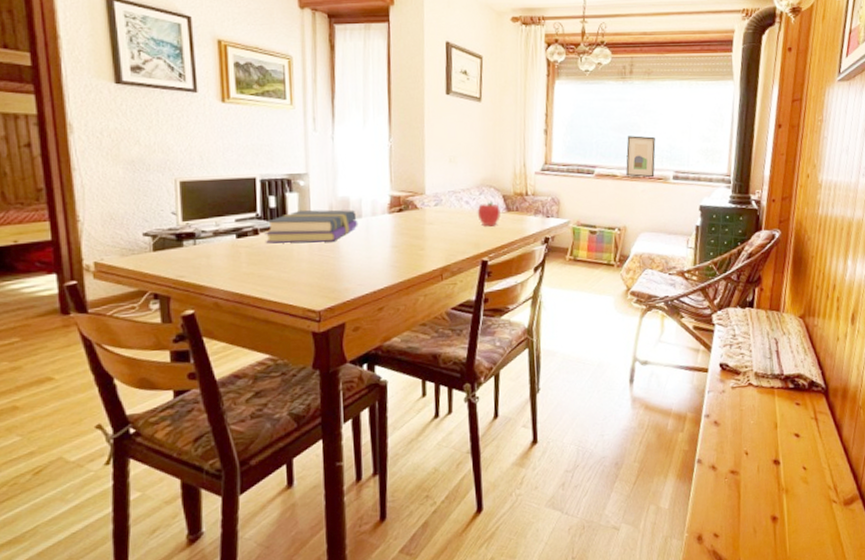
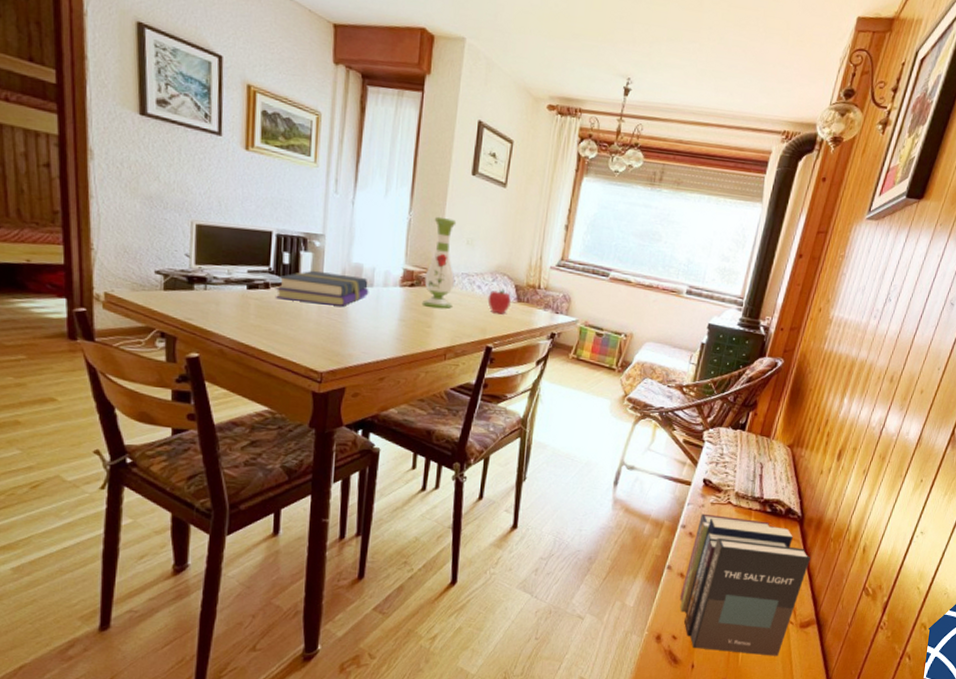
vase: none [412,139,443,230] -> present [423,216,457,309]
picture frame: present [626,135,656,178] -> none [640,244,675,289]
books: none [715,398,842,544] -> present [680,513,811,656]

